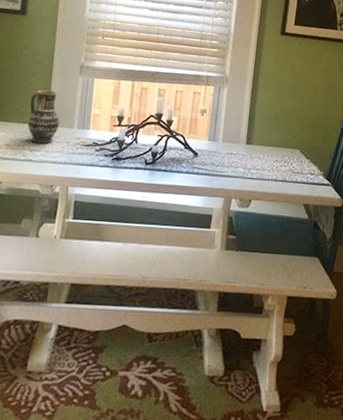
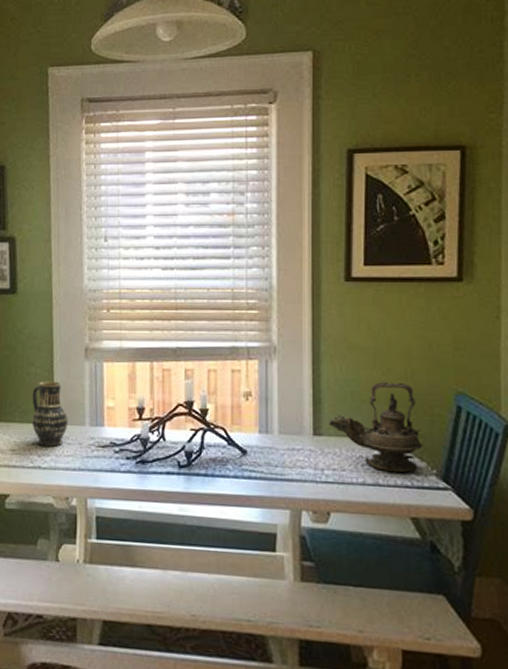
teapot: none [257,108,317,173] -> present [329,381,423,473]

